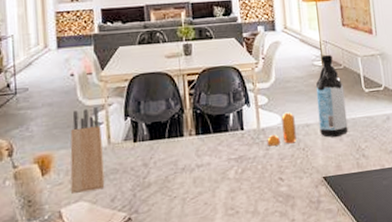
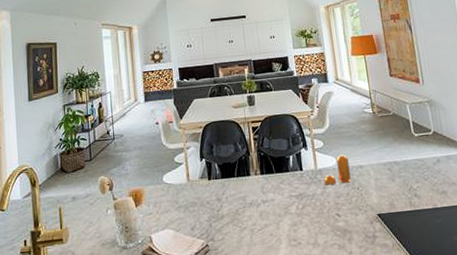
knife block: present [70,107,105,193] -> none [157,150,186,222]
water bottle: present [315,54,348,138] -> none [367,102,400,179]

